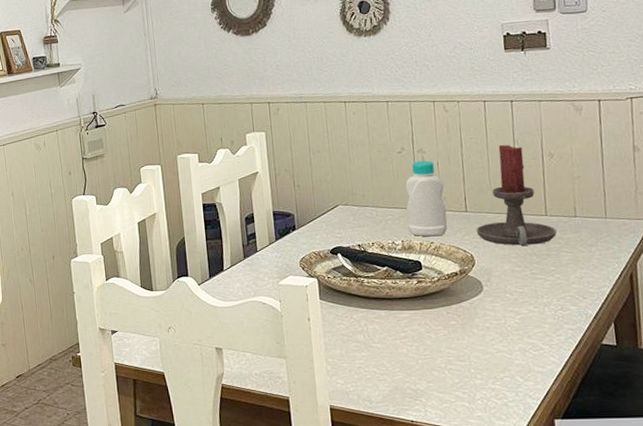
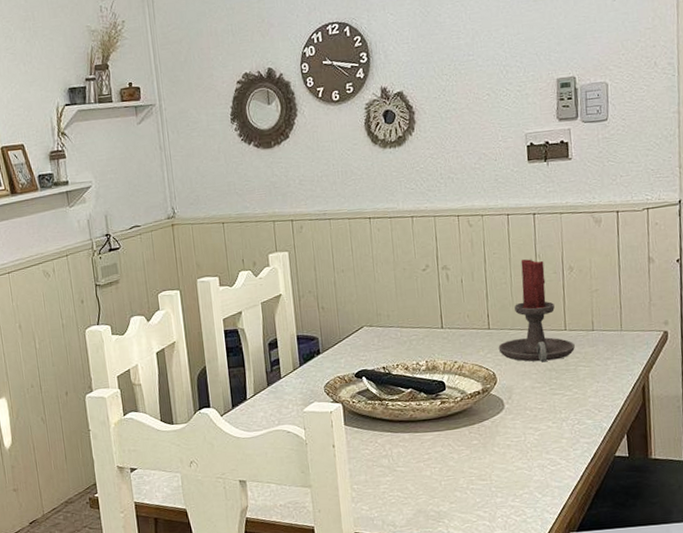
bottle: present [405,160,448,237] -> none [429,277,471,356]

